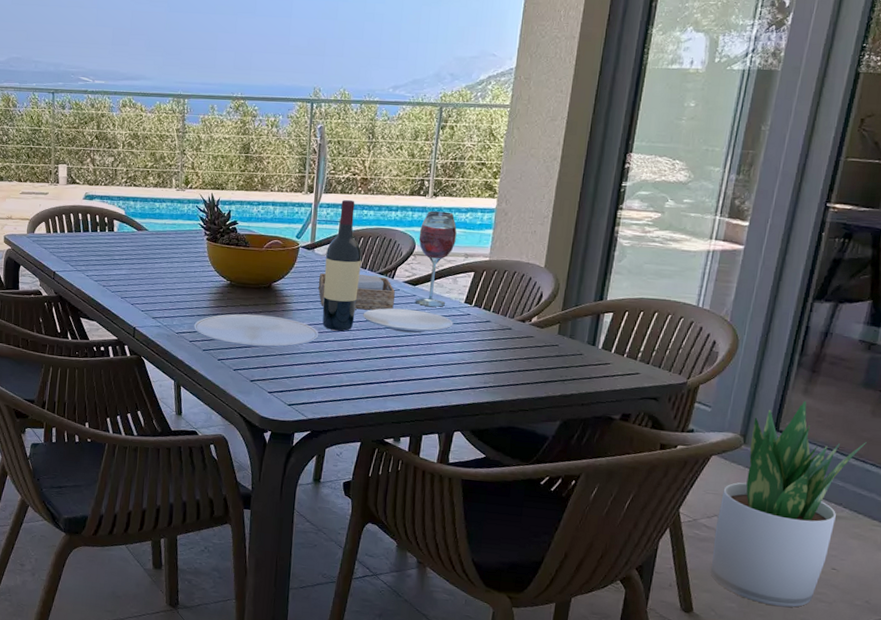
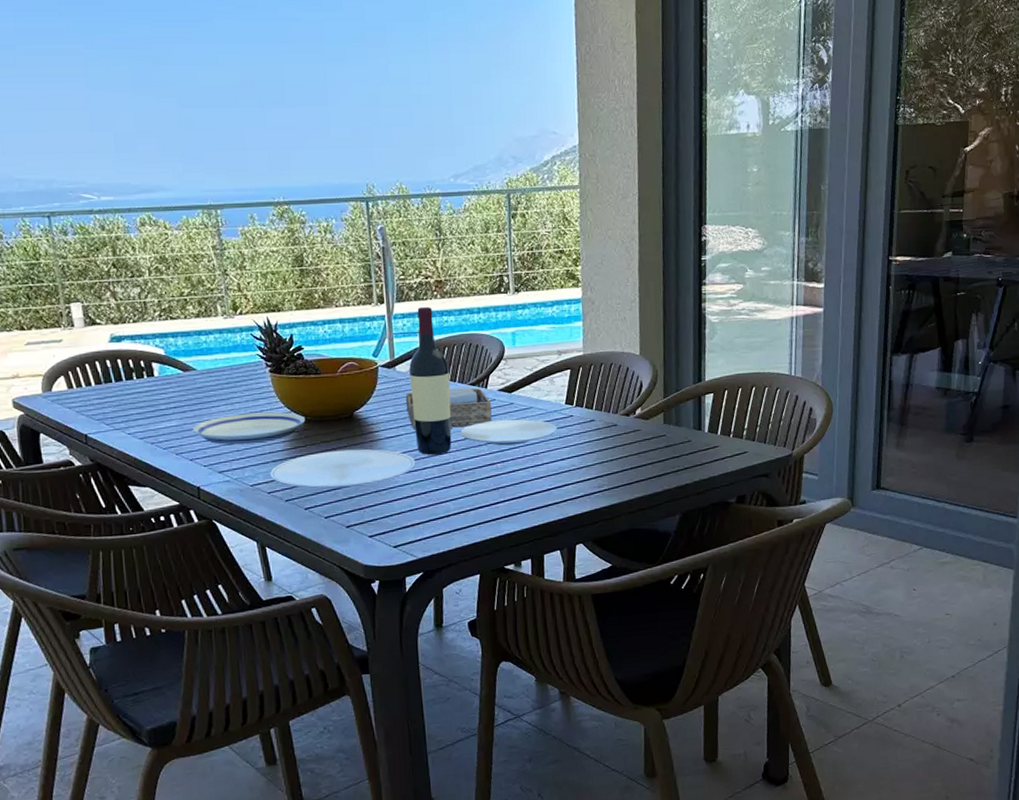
plate: none [137,271,231,299] -> present [193,411,306,445]
wineglass: present [415,211,457,307] -> none [506,307,546,414]
planter: present [711,400,867,608] -> none [839,454,957,663]

